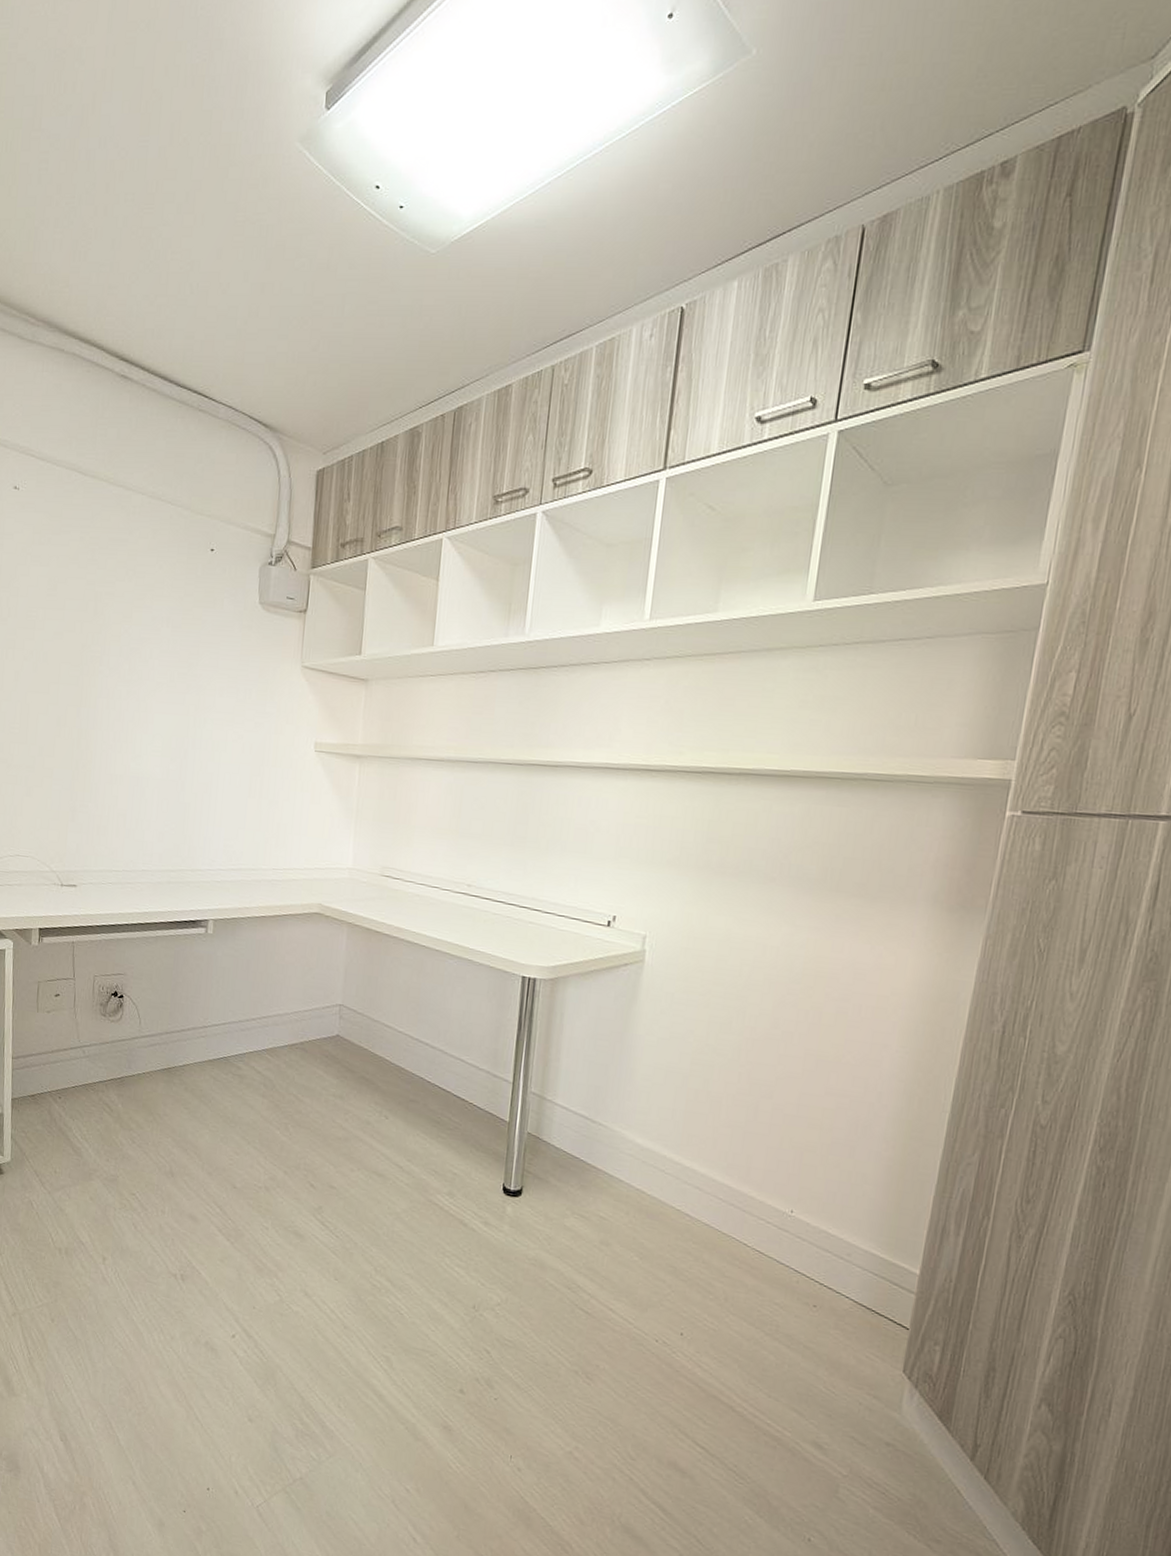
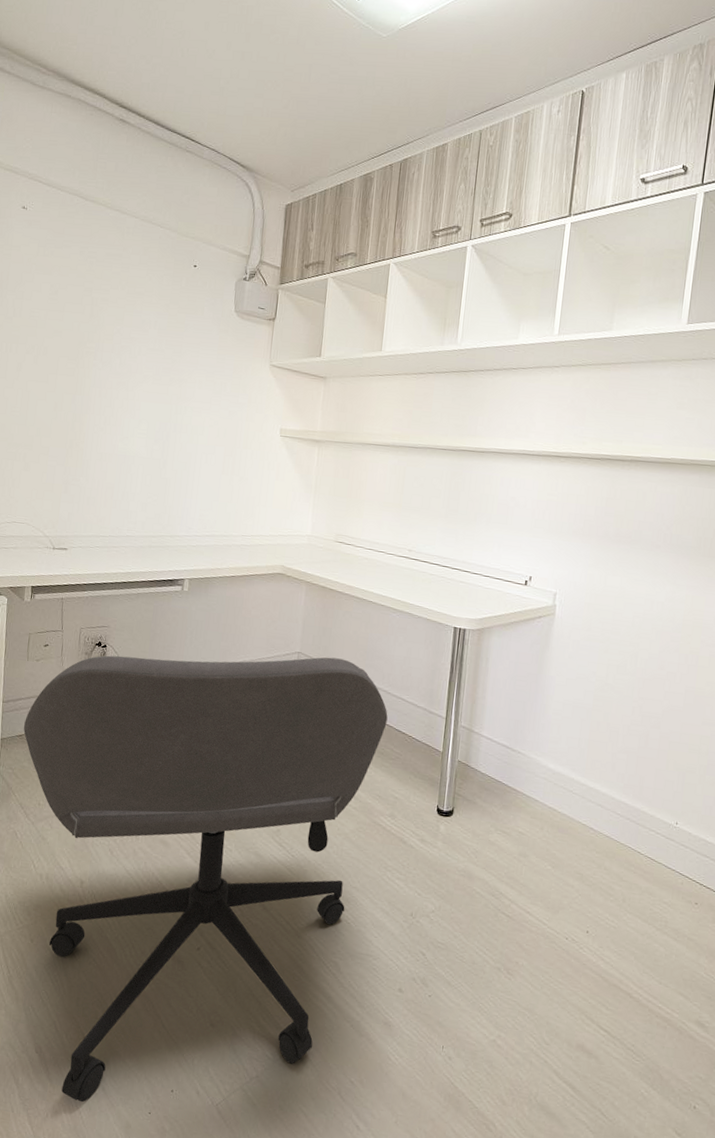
office chair: none [36,1007,445,1496] -> present [24,655,388,1103]

